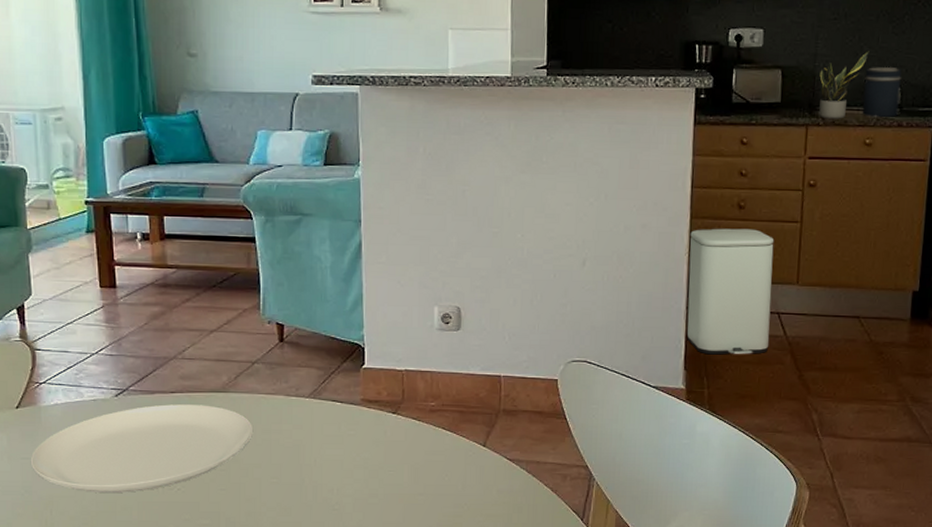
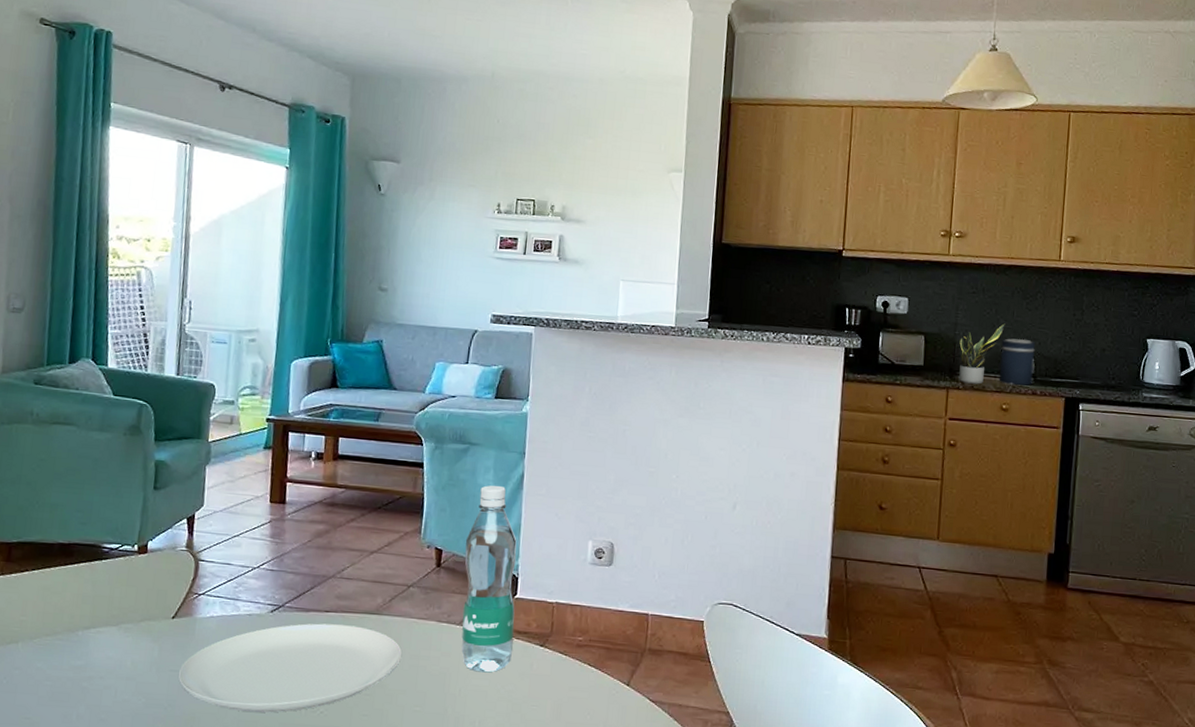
bottle: none [306,255,366,442] -> present [461,485,517,673]
pedal bin: present [687,228,775,355] -> none [831,480,916,608]

